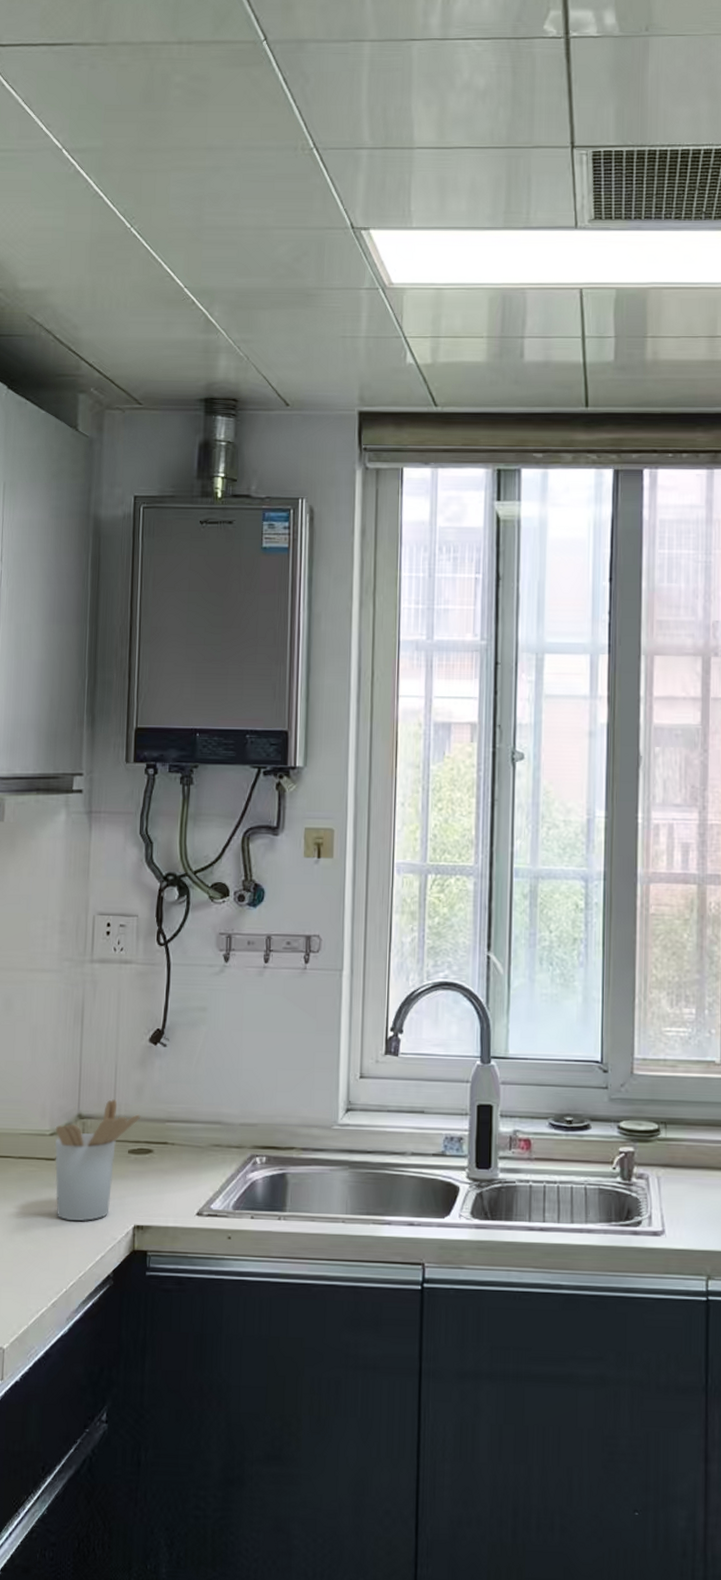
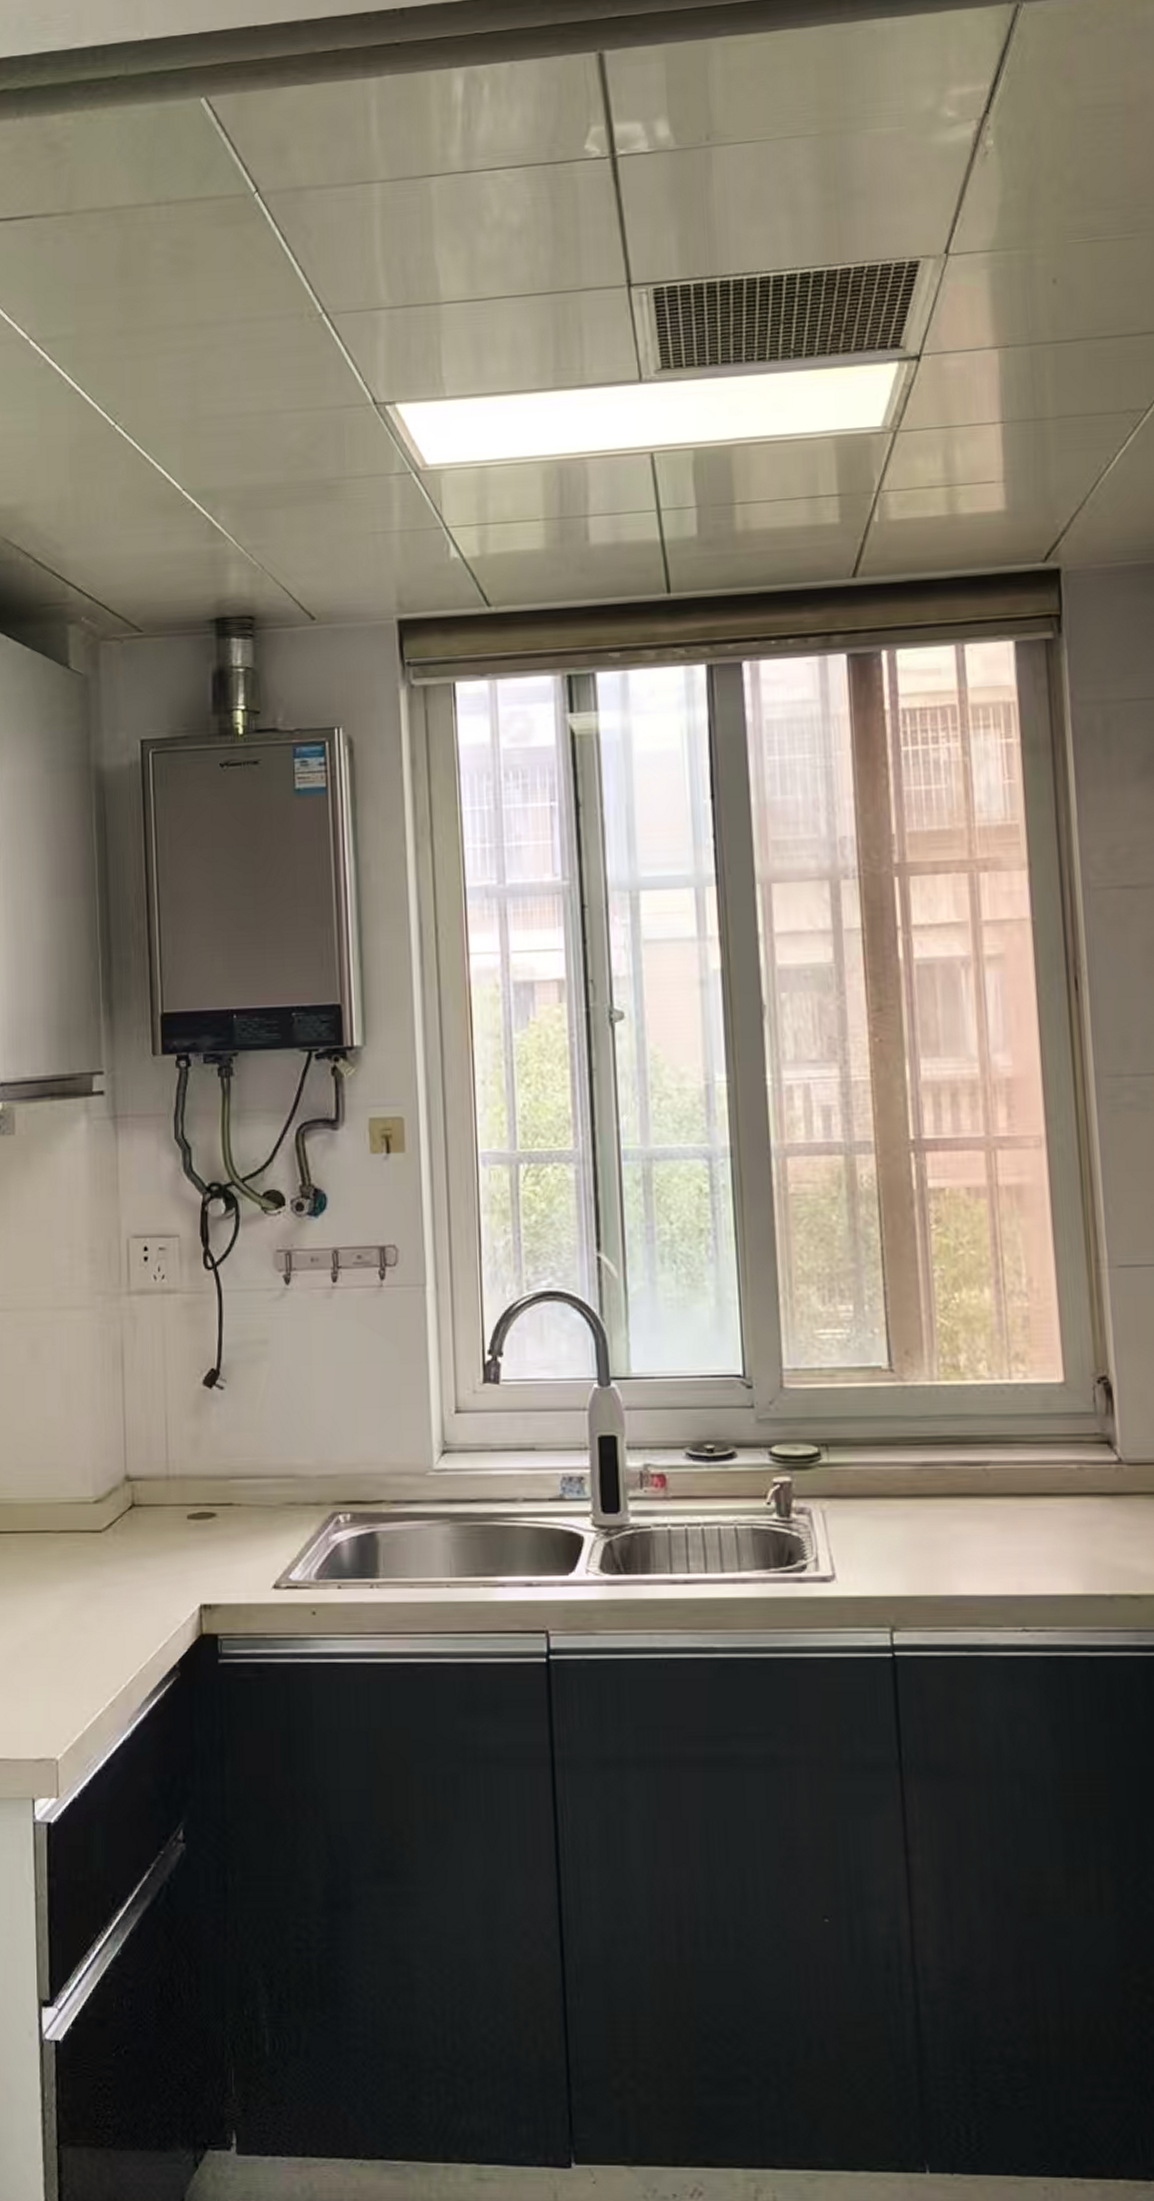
utensil holder: present [54,1099,141,1221] -> none [99,1456,199,1603]

